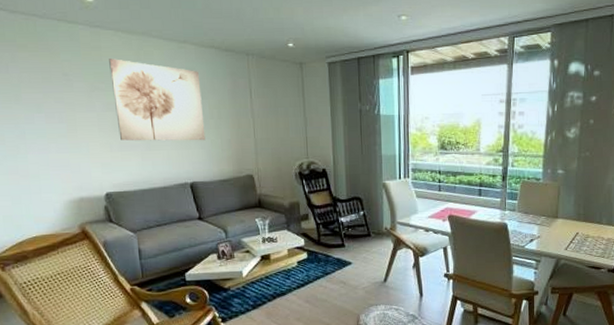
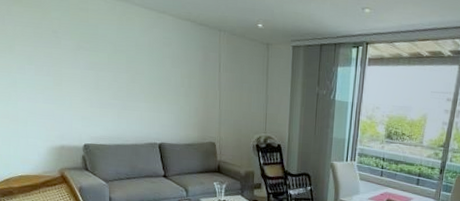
wall art: present [109,59,206,141] -> none [94,21,176,107]

